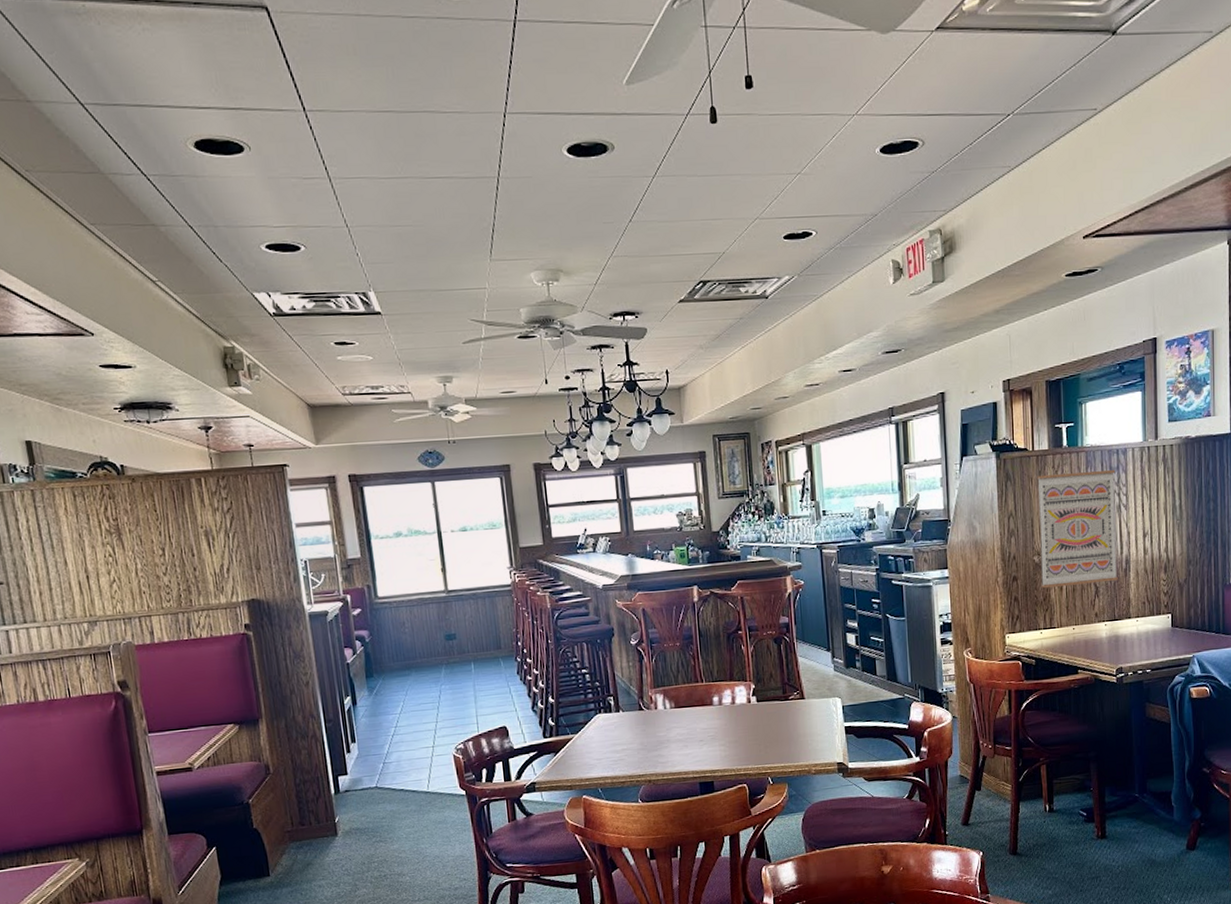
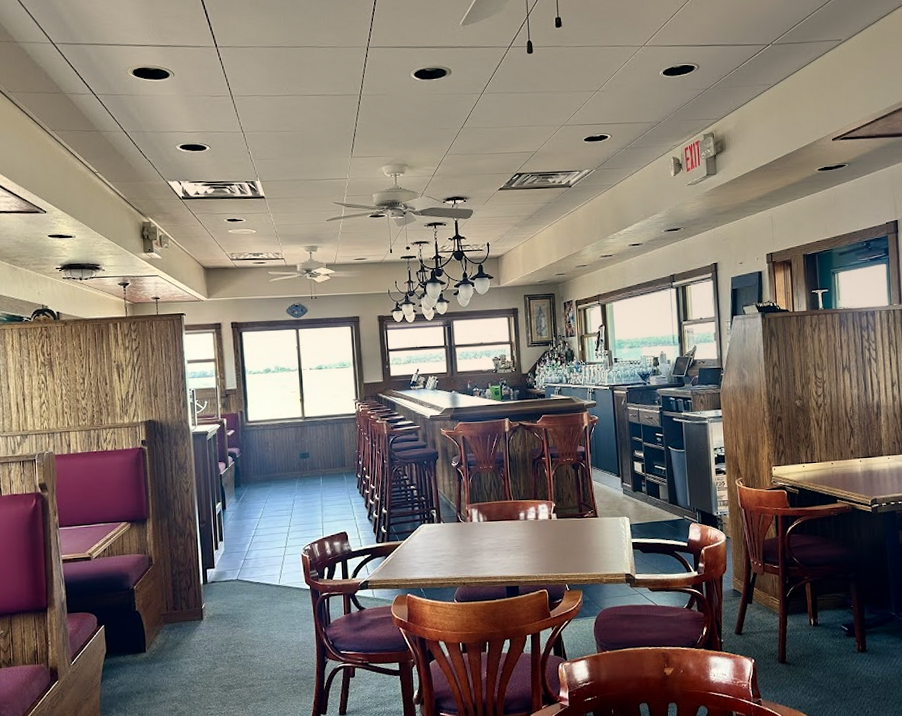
wall art: present [1037,470,1118,589] -> none [797,329,870,428]

